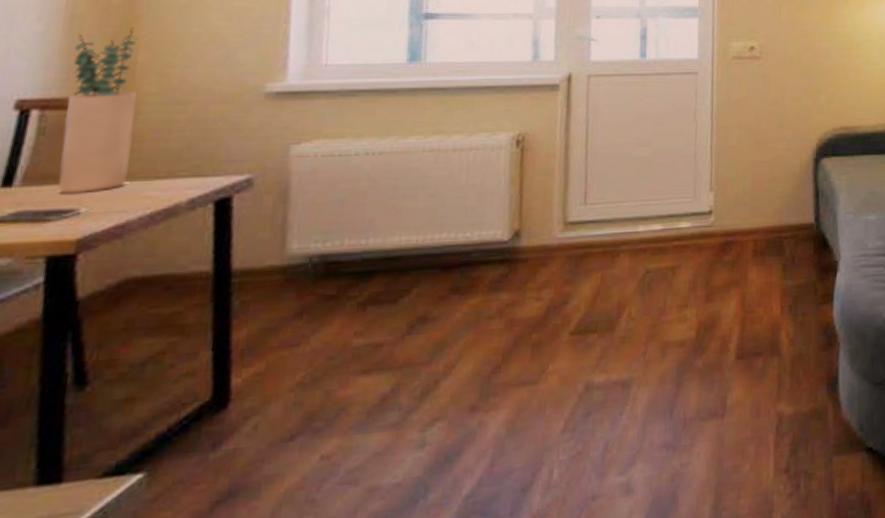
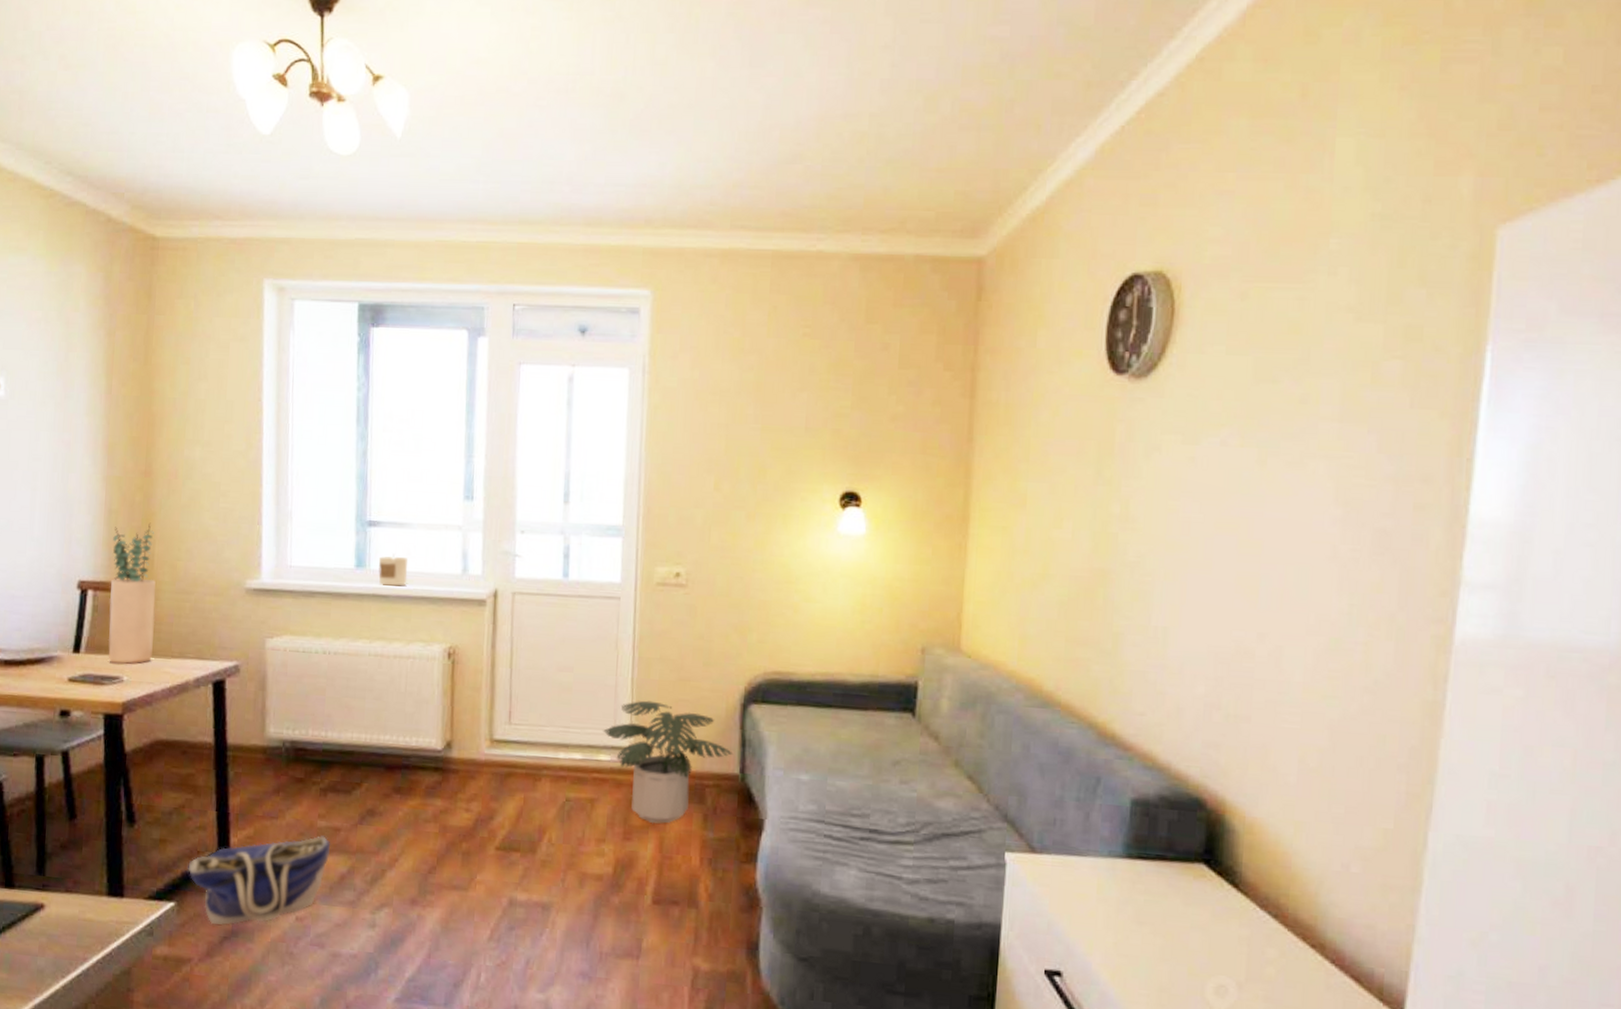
tote bag: none [166,355,370,490] -> present [188,835,331,925]
candle: none [436,43,472,79] -> present [378,552,408,587]
potted plant: none [683,165,807,282] -> present [603,700,732,824]

